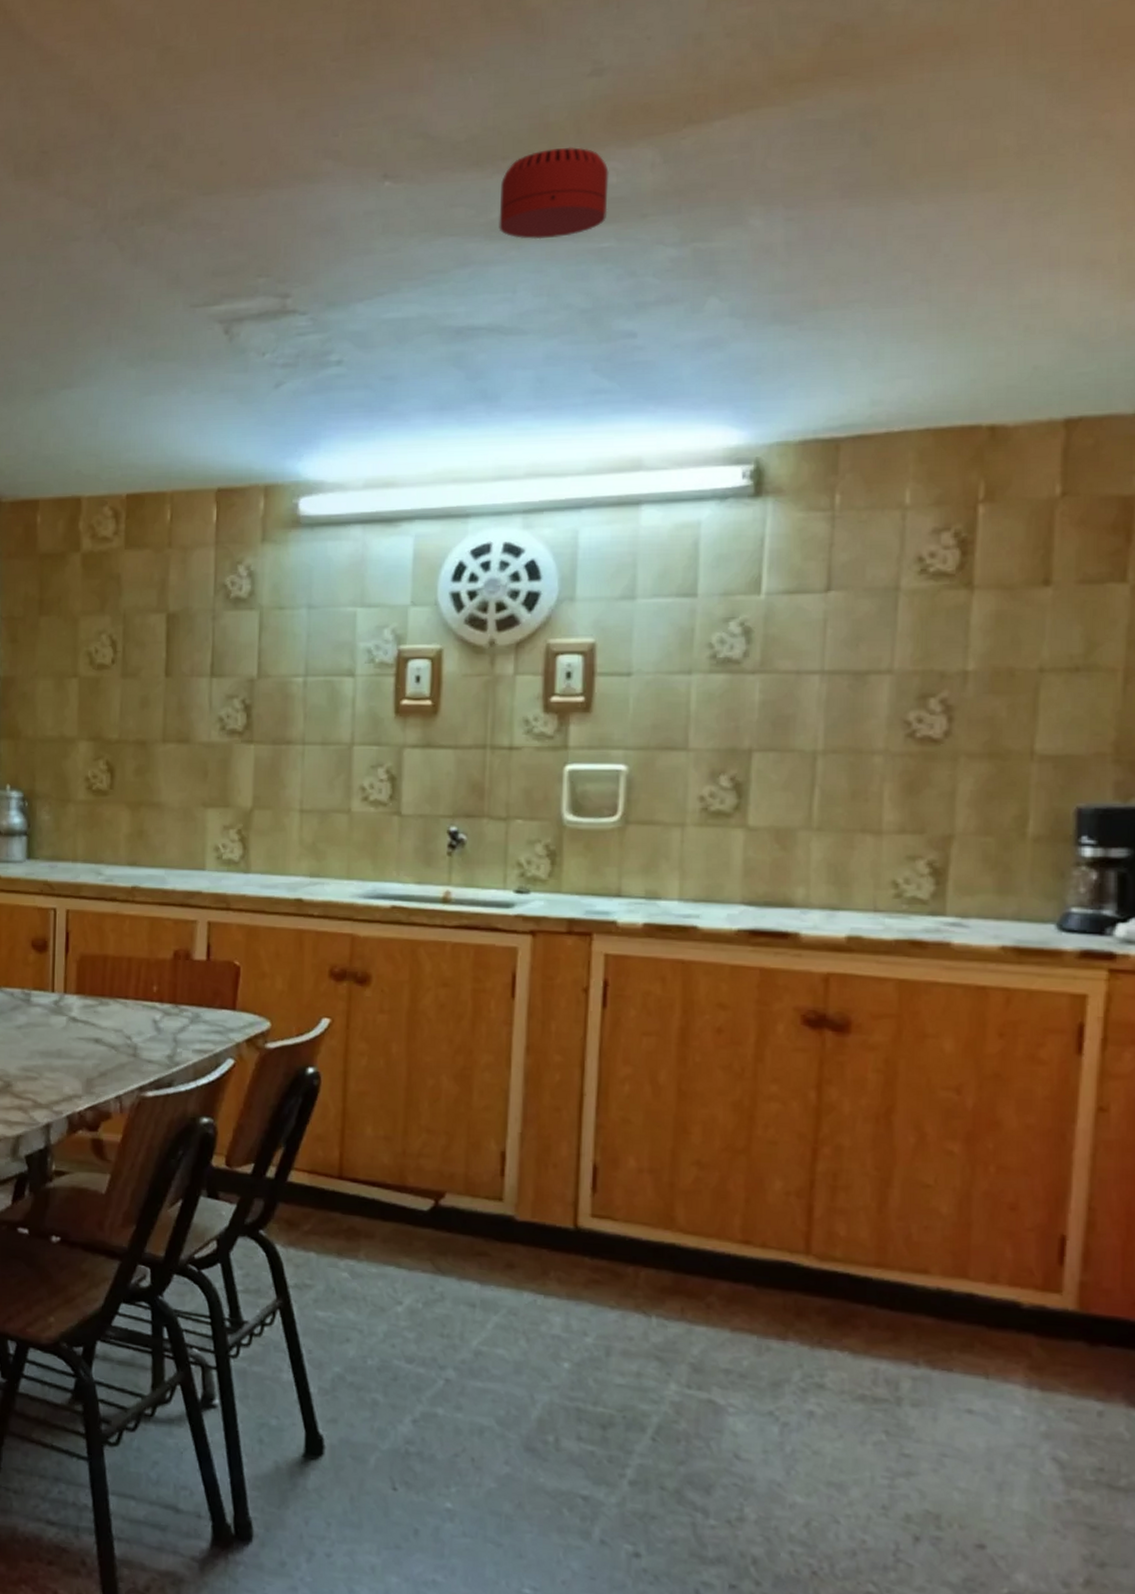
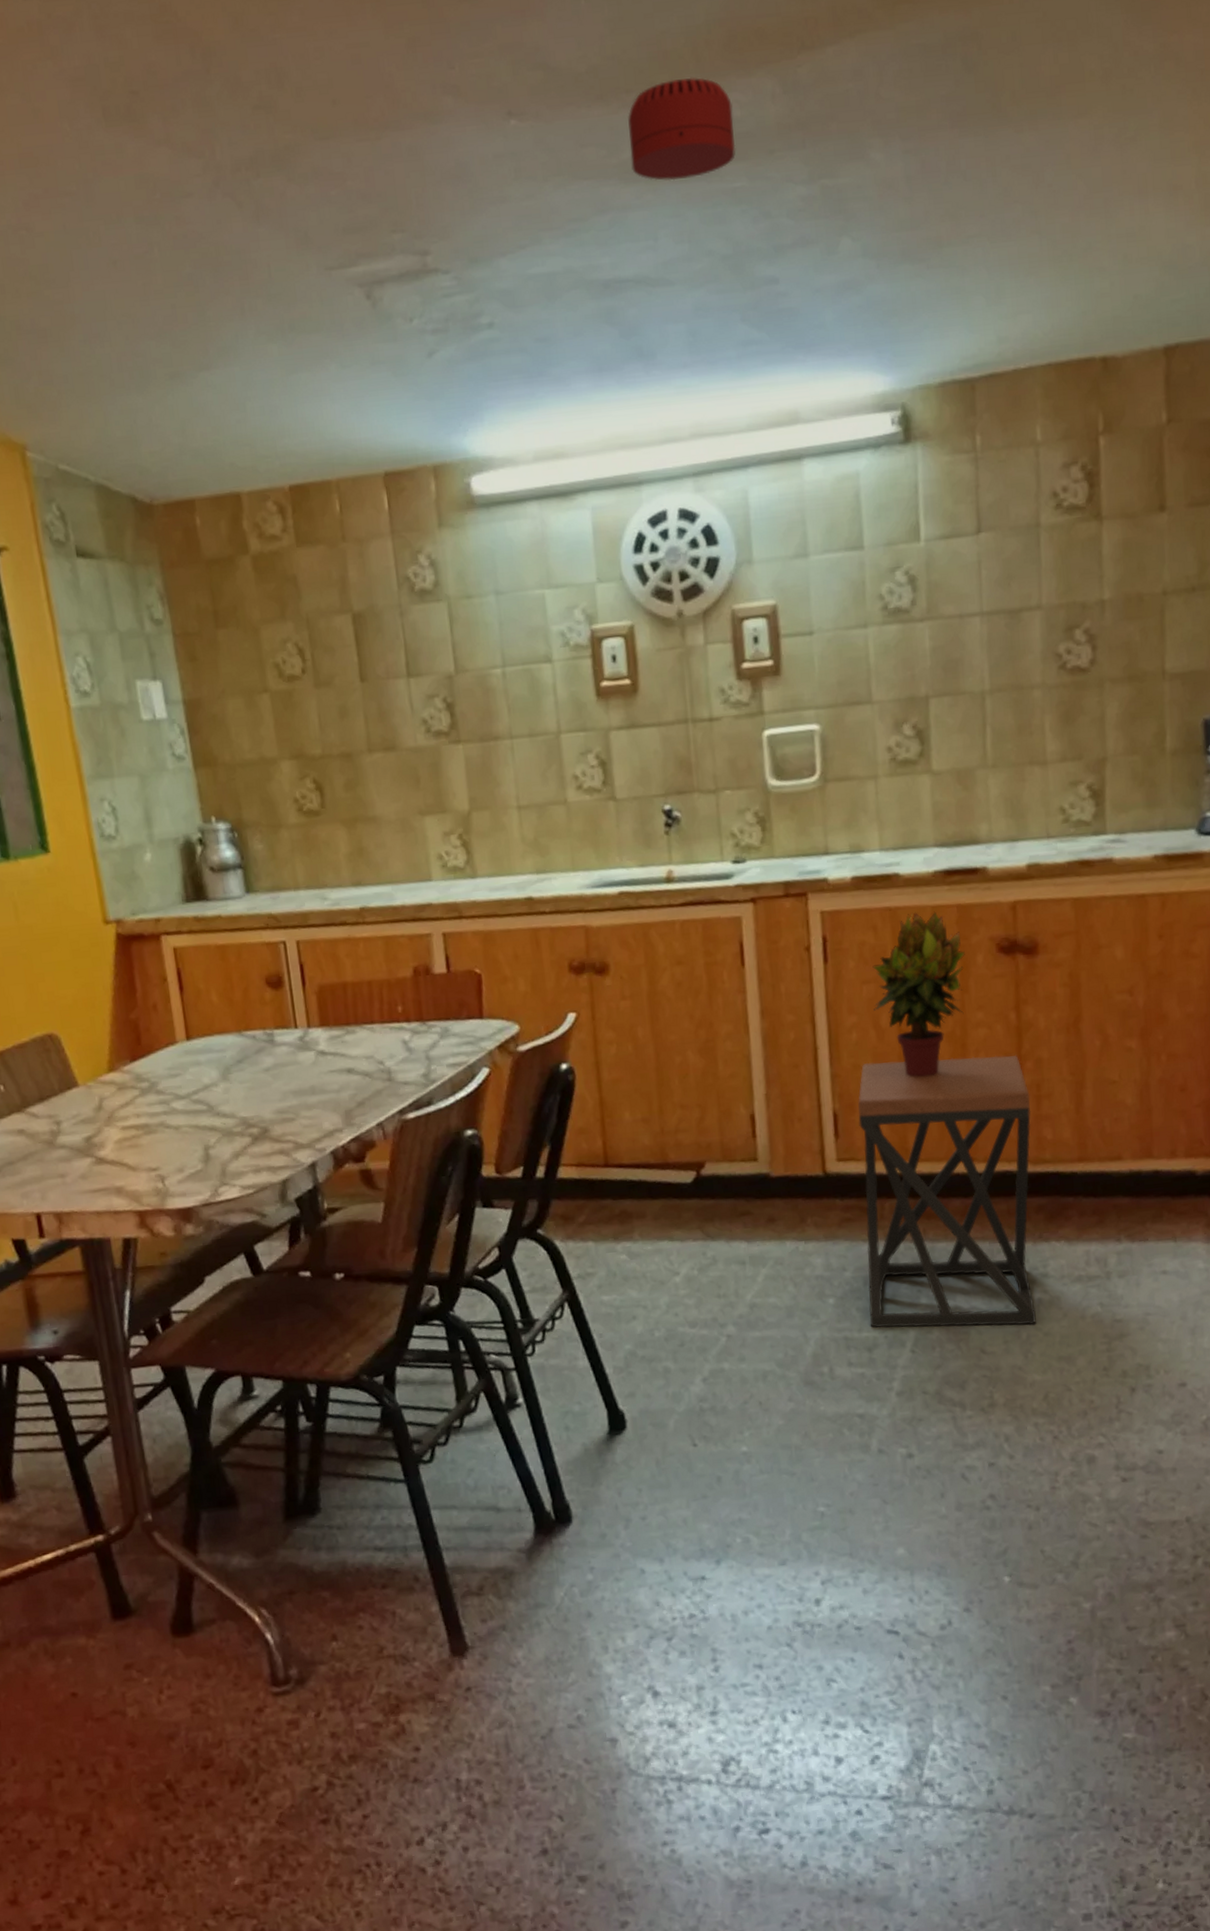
stool: none [607,1119,824,1439] -> present [858,1054,1036,1328]
potted plant: none [652,969,764,1145] -> present [872,911,965,1077]

